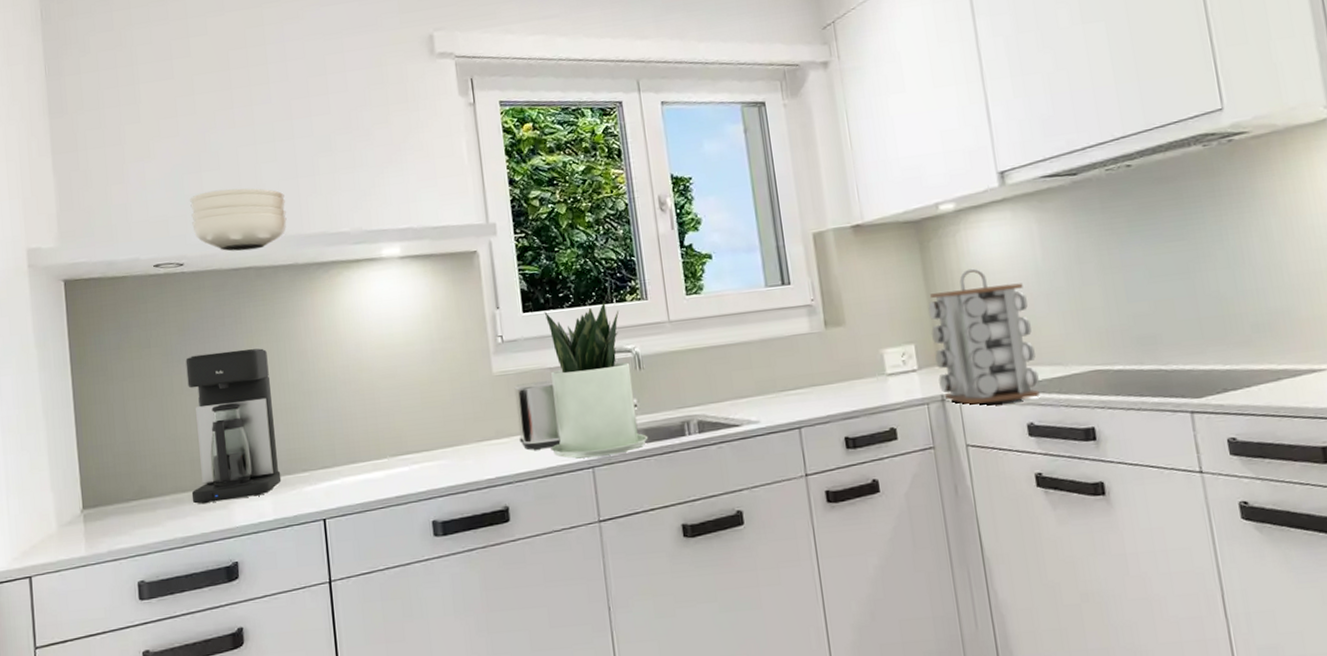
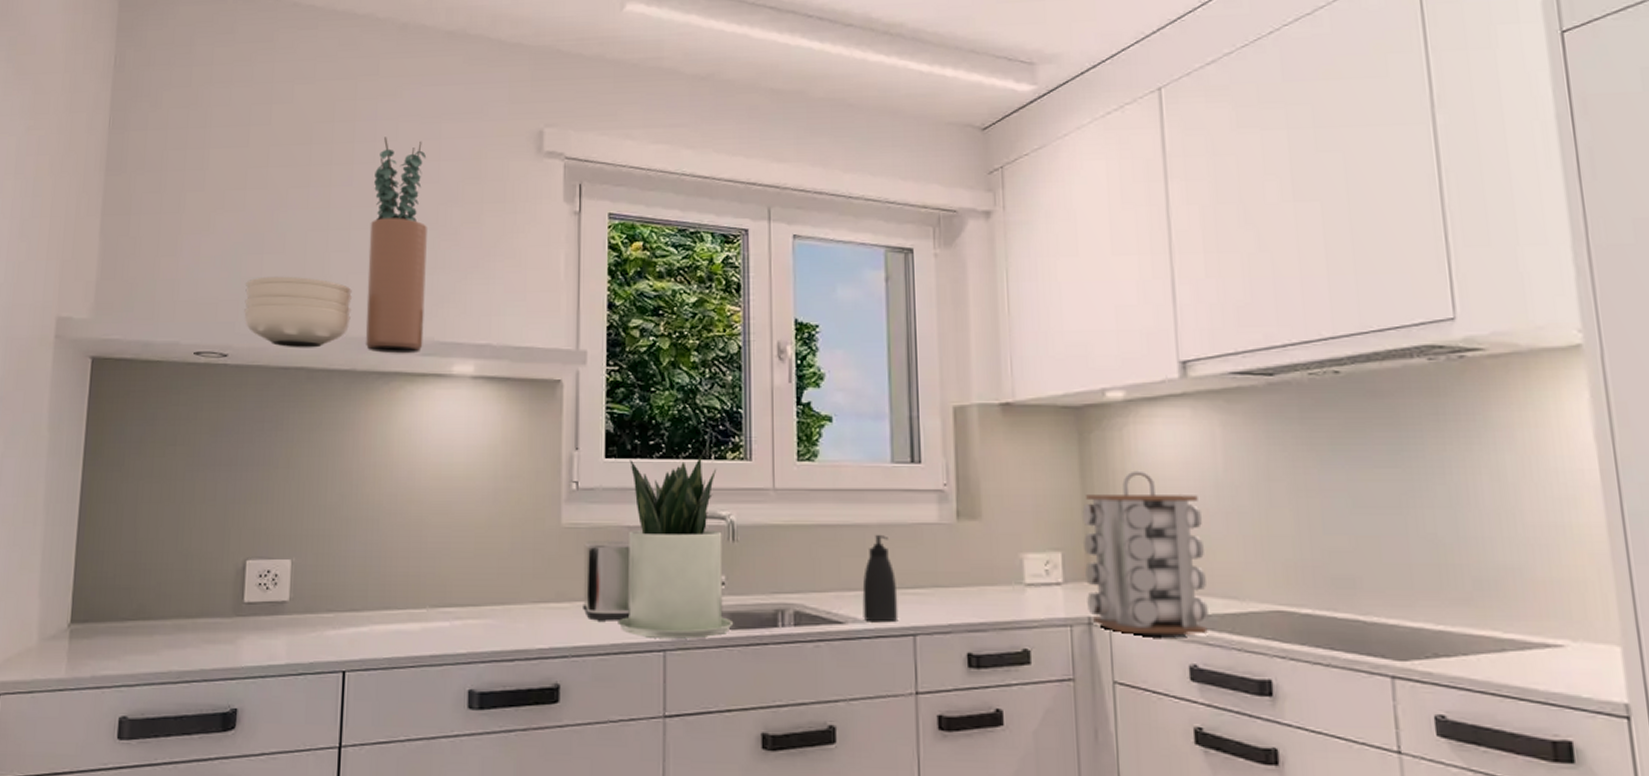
coffee maker: present [185,348,282,504] -> none [195,460,306,636]
vase: none [289,55,353,247] -> present [365,137,429,354]
soap dispenser: none [752,348,785,422] -> present [862,534,899,623]

